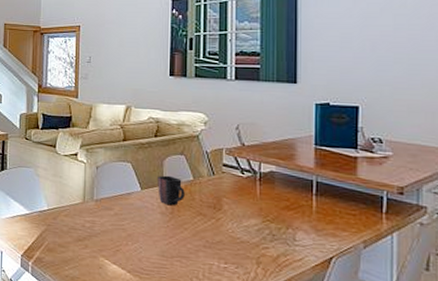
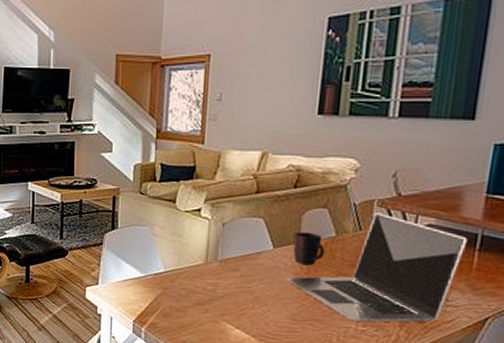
laptop: none [153,160,305,261] -> present [285,213,468,323]

